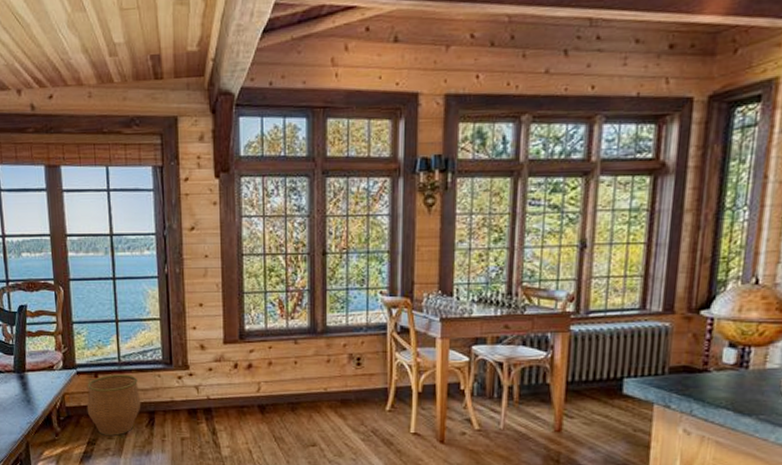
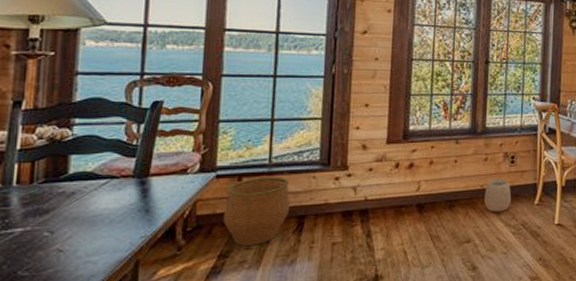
decorative planter: none [329,381,359,417] -> present [484,178,512,212]

